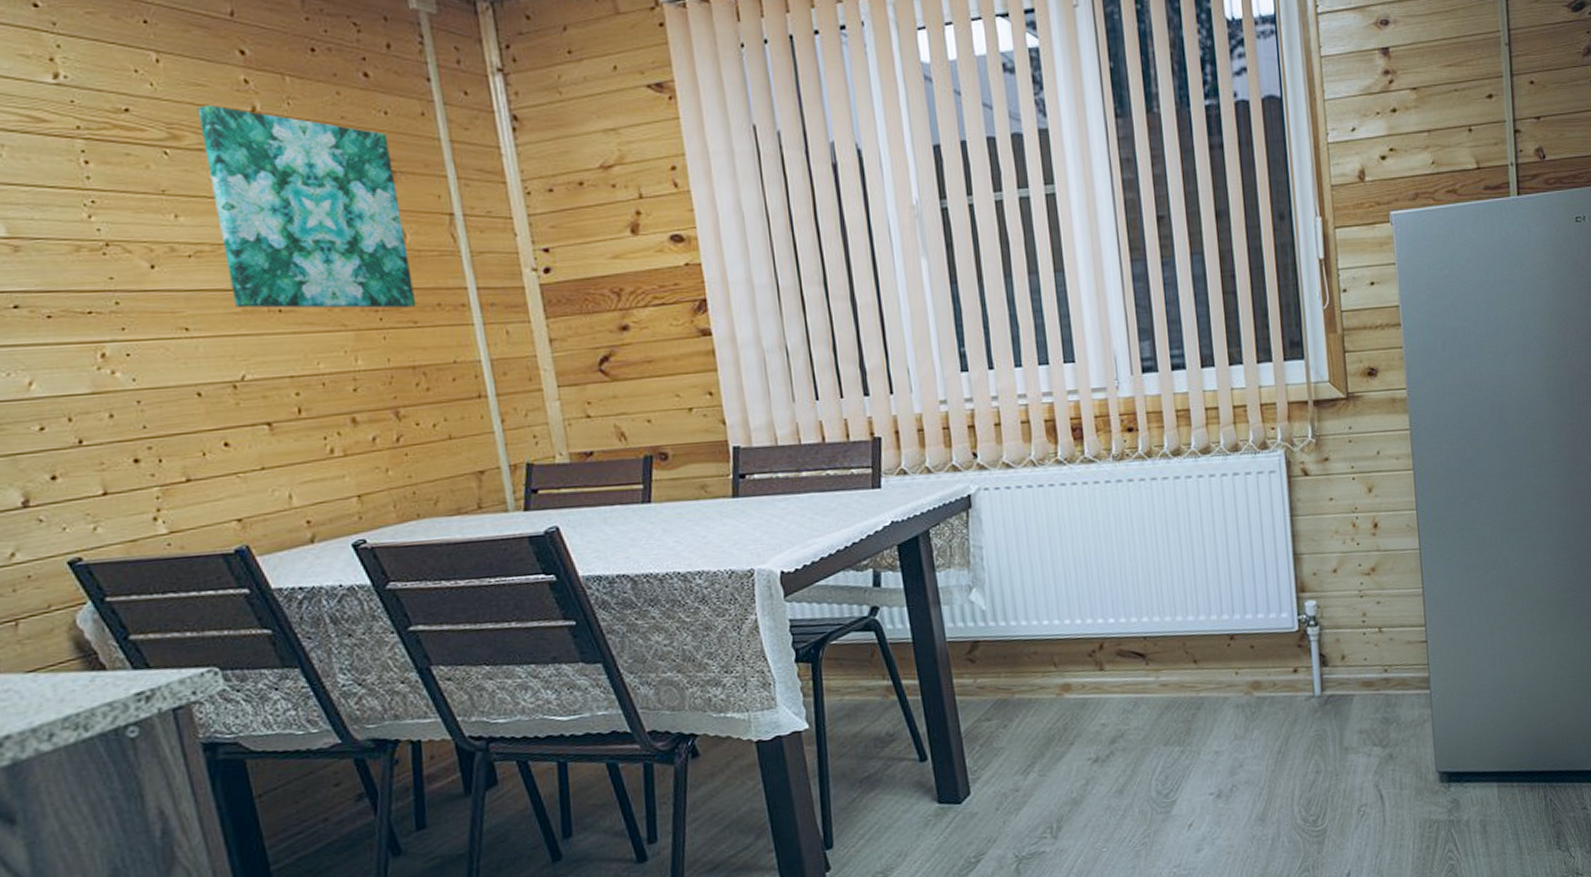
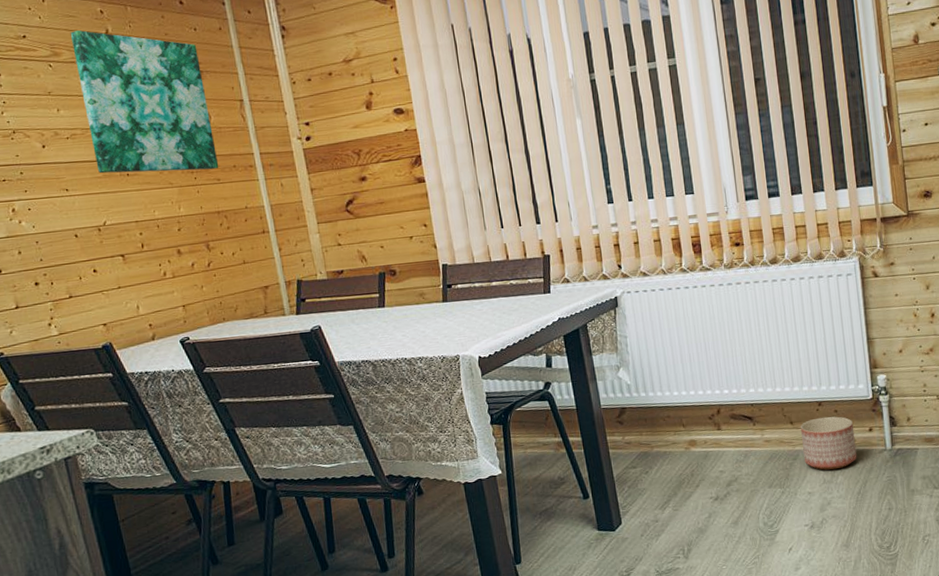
planter: none [1206,653,1278,723] -> present [800,416,857,470]

